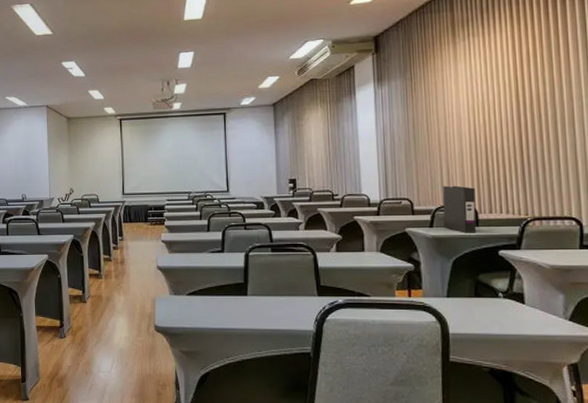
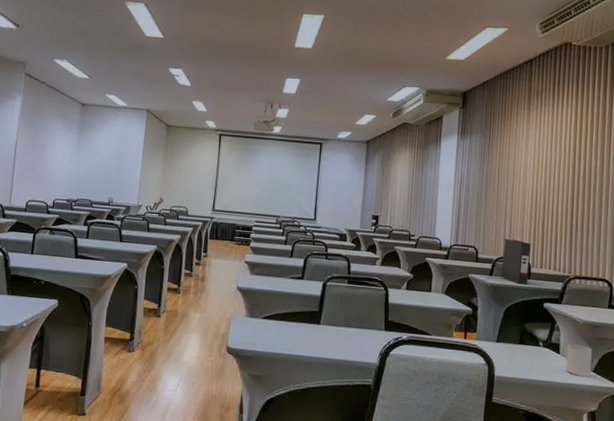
cup: none [531,292,566,326] -> present [565,343,592,377]

